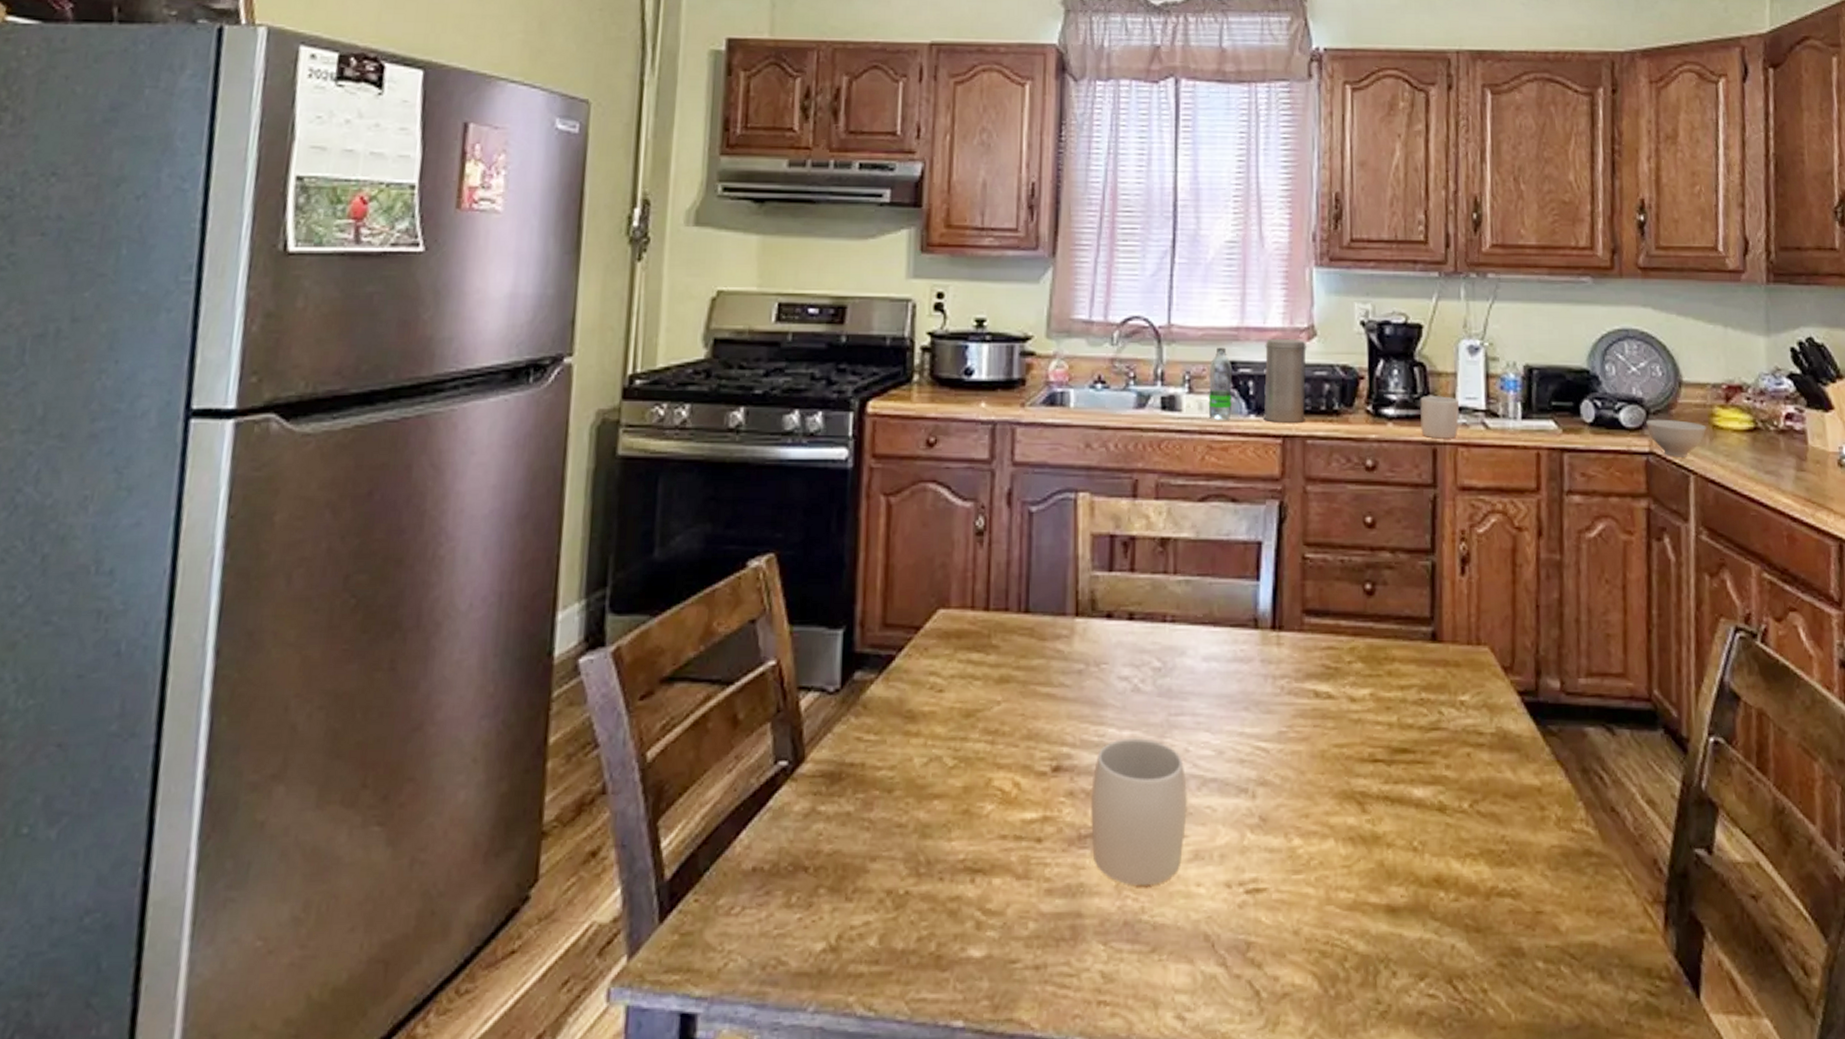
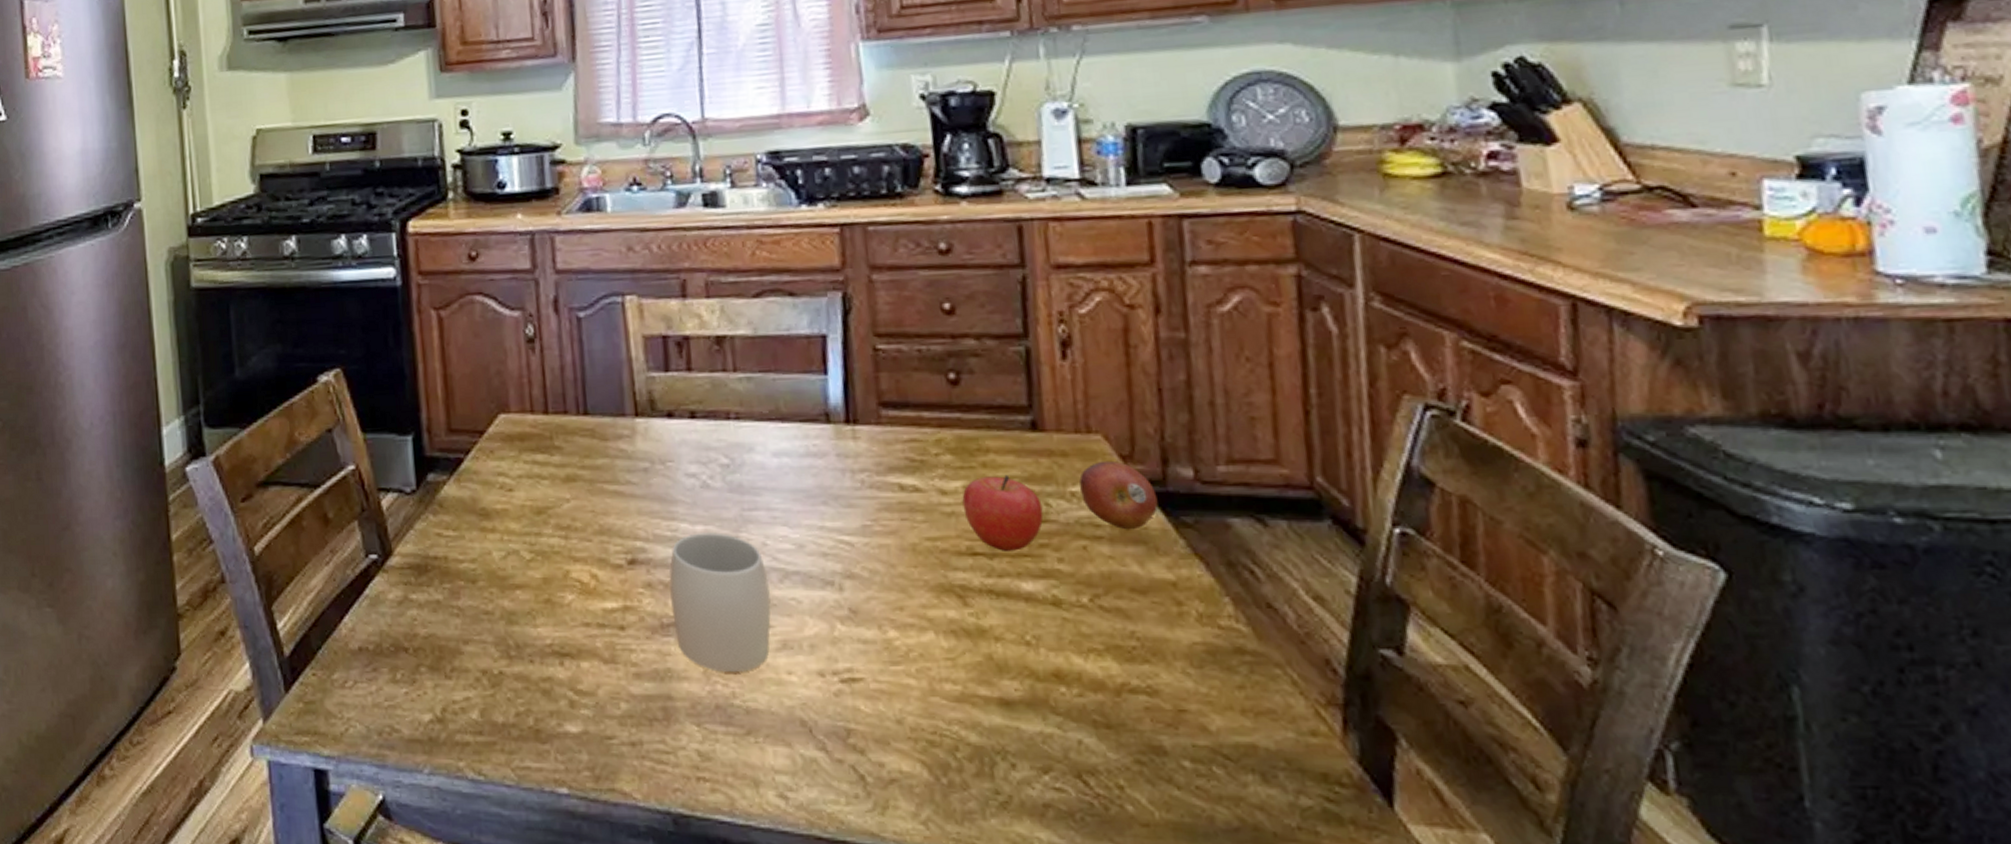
bottle: present [1208,347,1233,421] -> none [751,137,780,215]
canister: present [1263,338,1306,424] -> none [811,121,865,212]
fruit: none [1368,683,1436,758] -> present [962,474,1044,551]
mug: present [1420,396,1460,439] -> none [997,167,1047,215]
fruit: none [1468,671,1531,738] -> present [1079,460,1158,530]
bowl: present [1646,419,1707,457] -> none [1290,171,1375,215]

